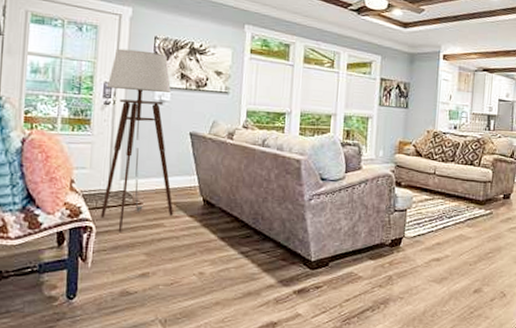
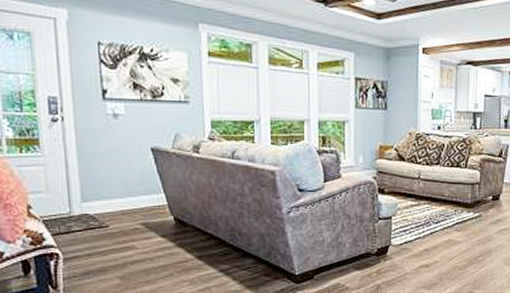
floor lamp: present [100,48,173,232] -> none [51,58,144,257]

